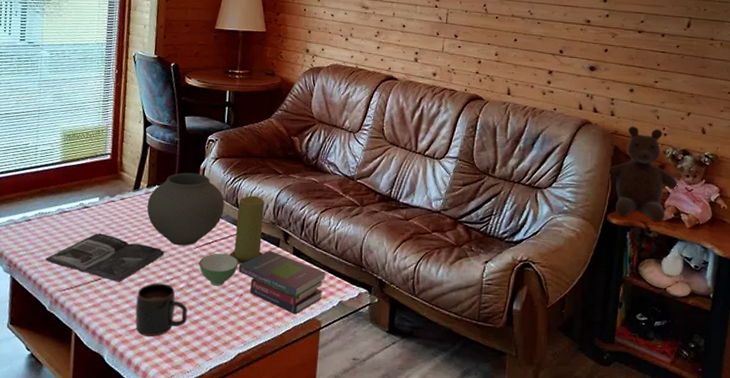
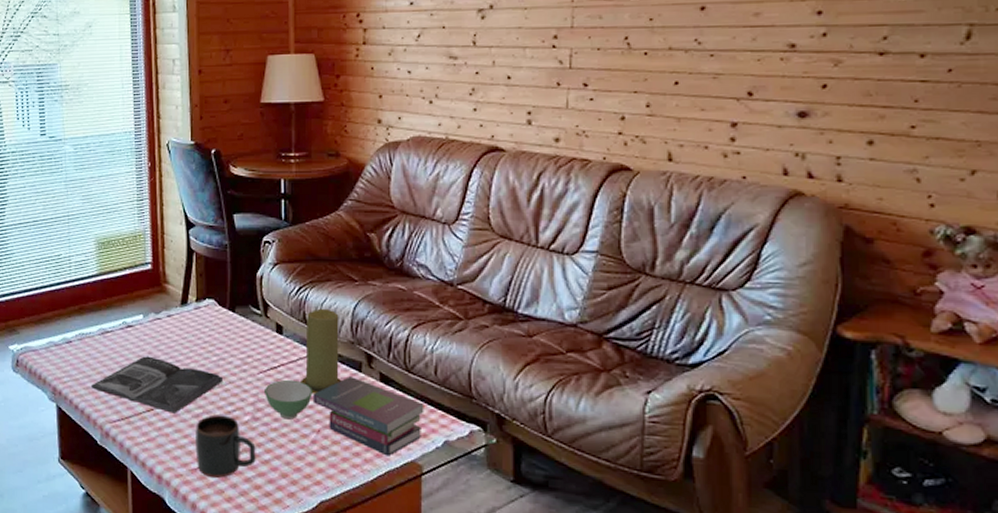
vase: present [146,172,225,246] -> none [198,282,289,371]
teddy bear: present [608,126,678,222] -> none [836,195,957,336]

